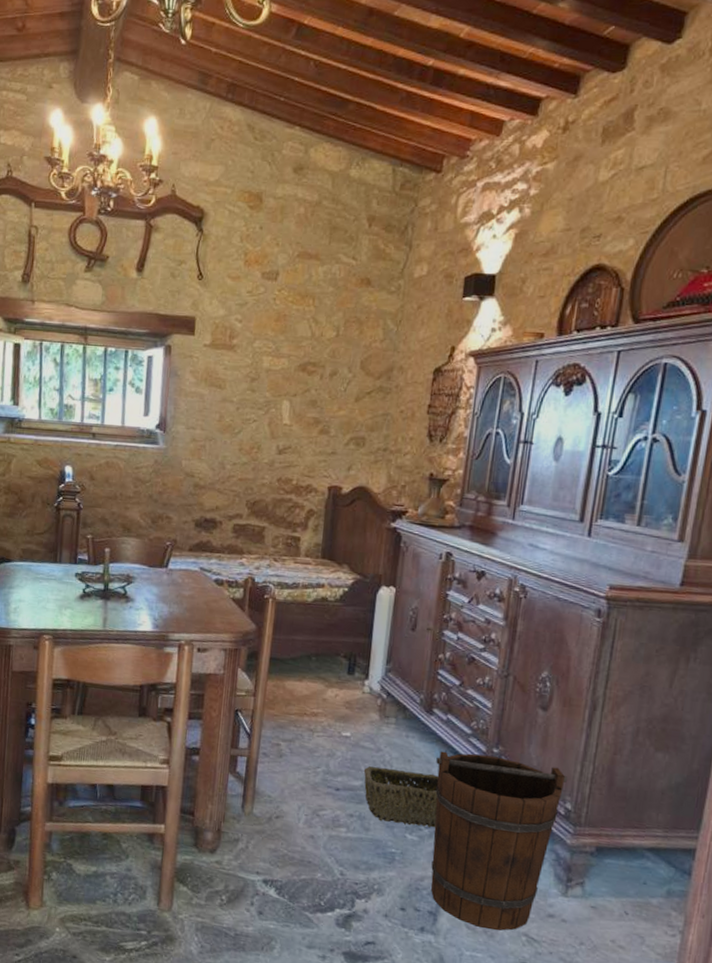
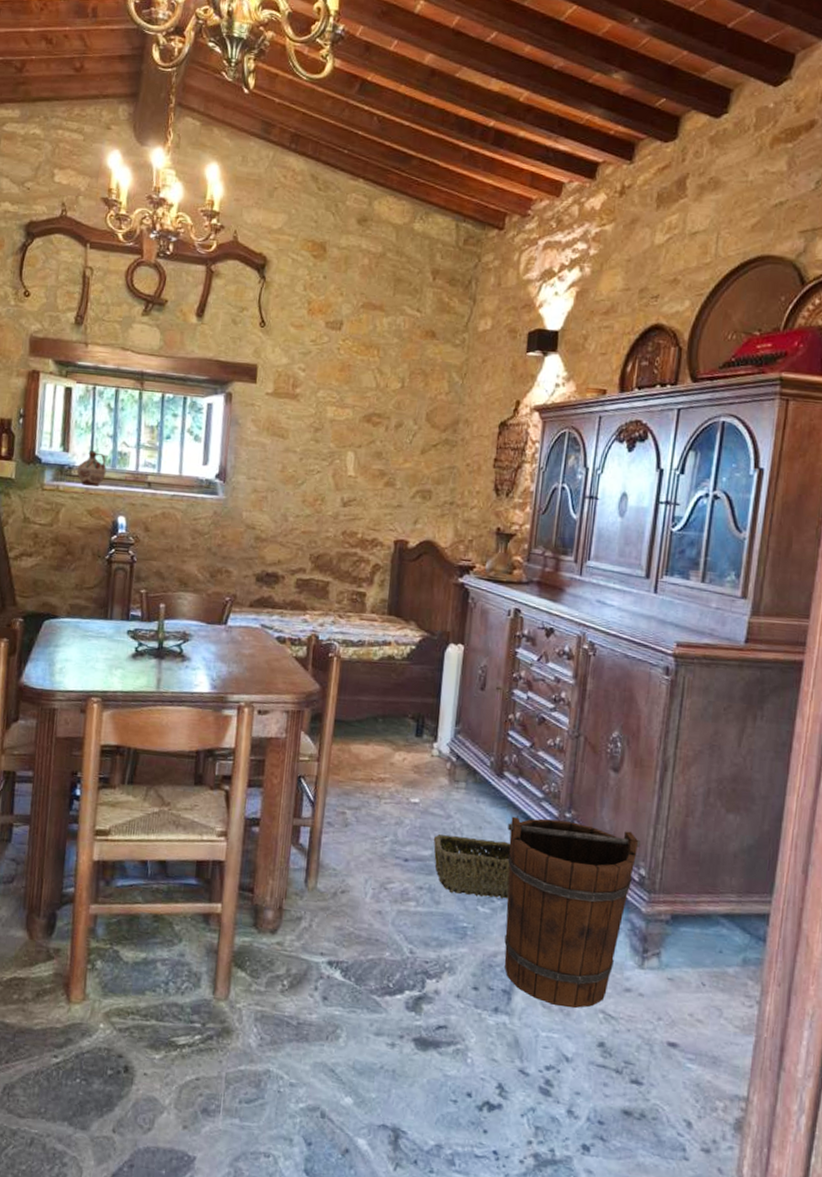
ceramic jug: none [26,404,54,438] -> present [76,450,107,486]

